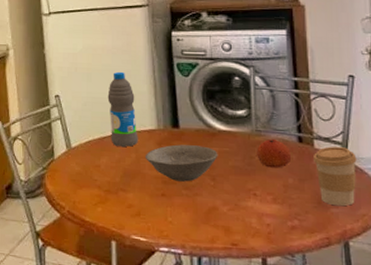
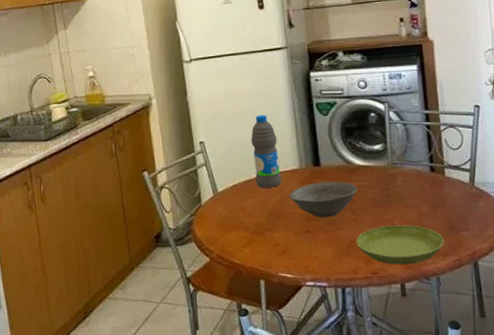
saucer: none [215,195,311,239] -> present [356,225,444,265]
fruit: present [257,138,292,168] -> none [393,170,425,198]
coffee cup: present [314,146,357,207] -> none [445,174,483,229]

